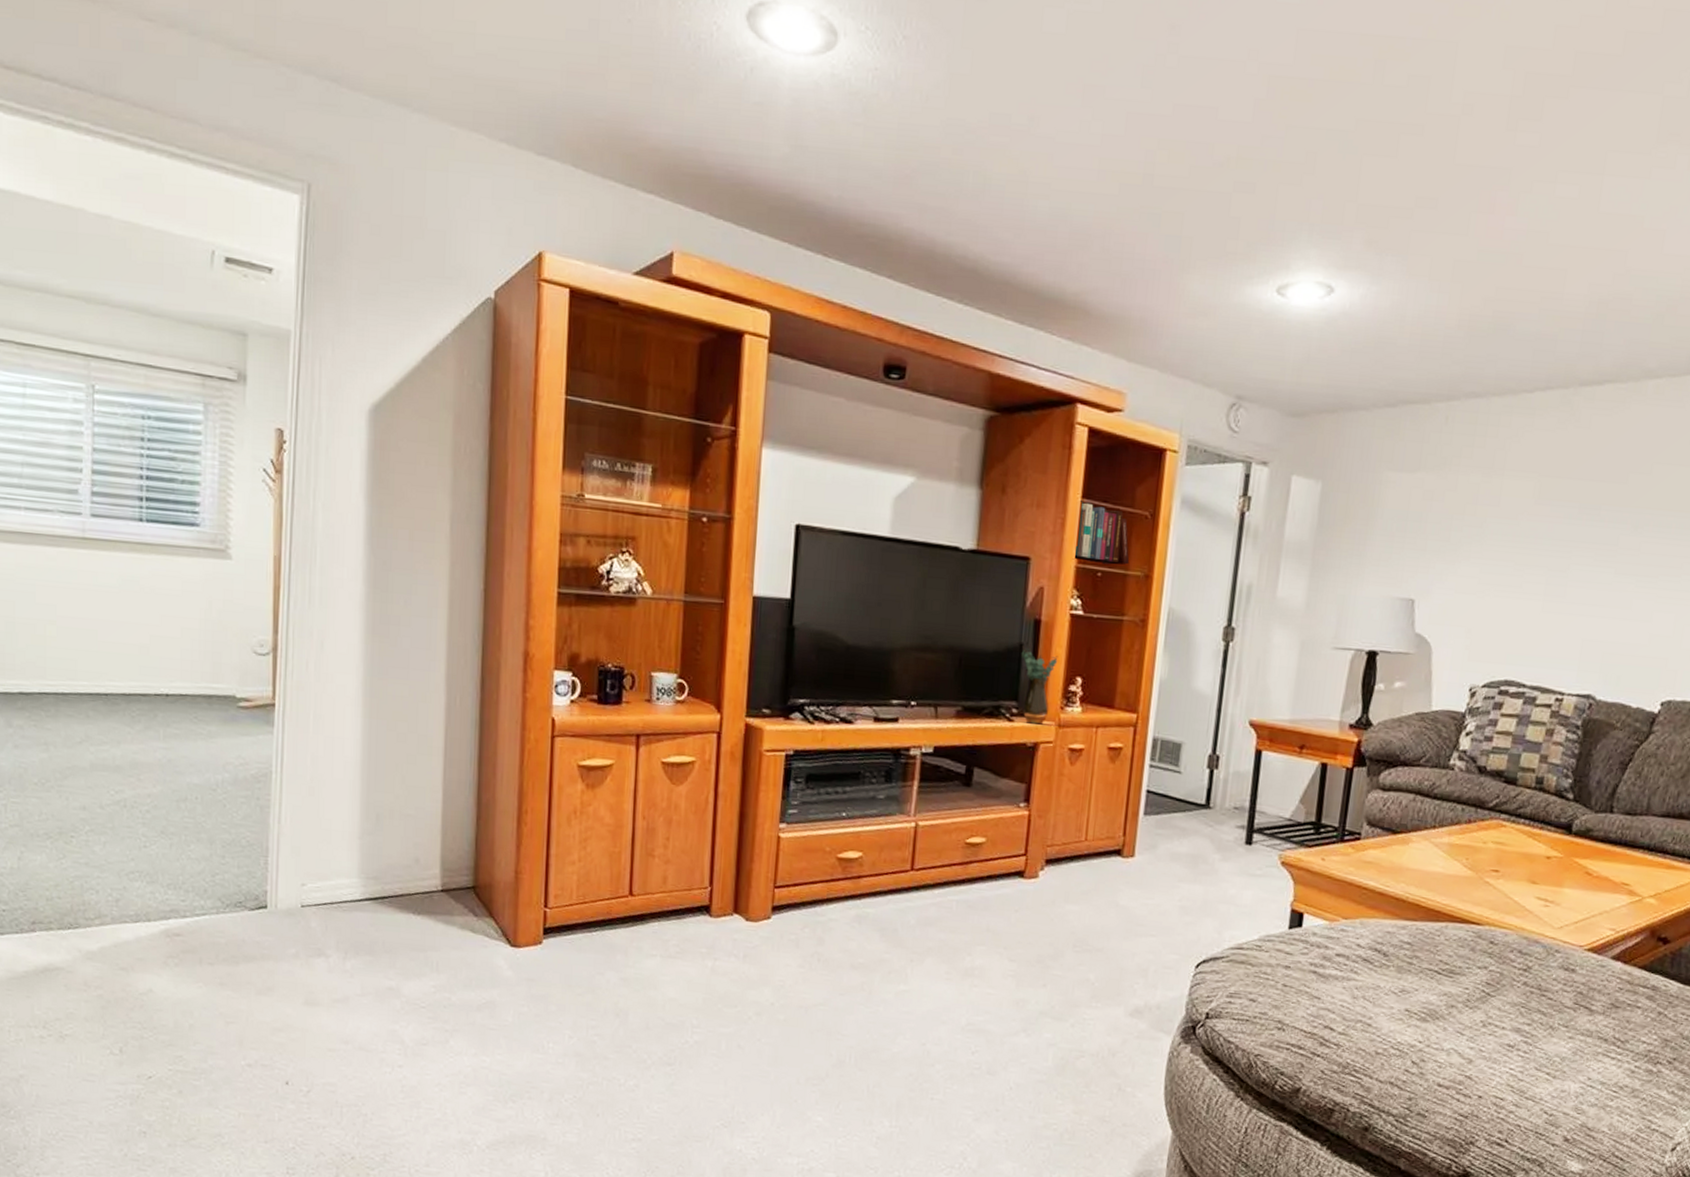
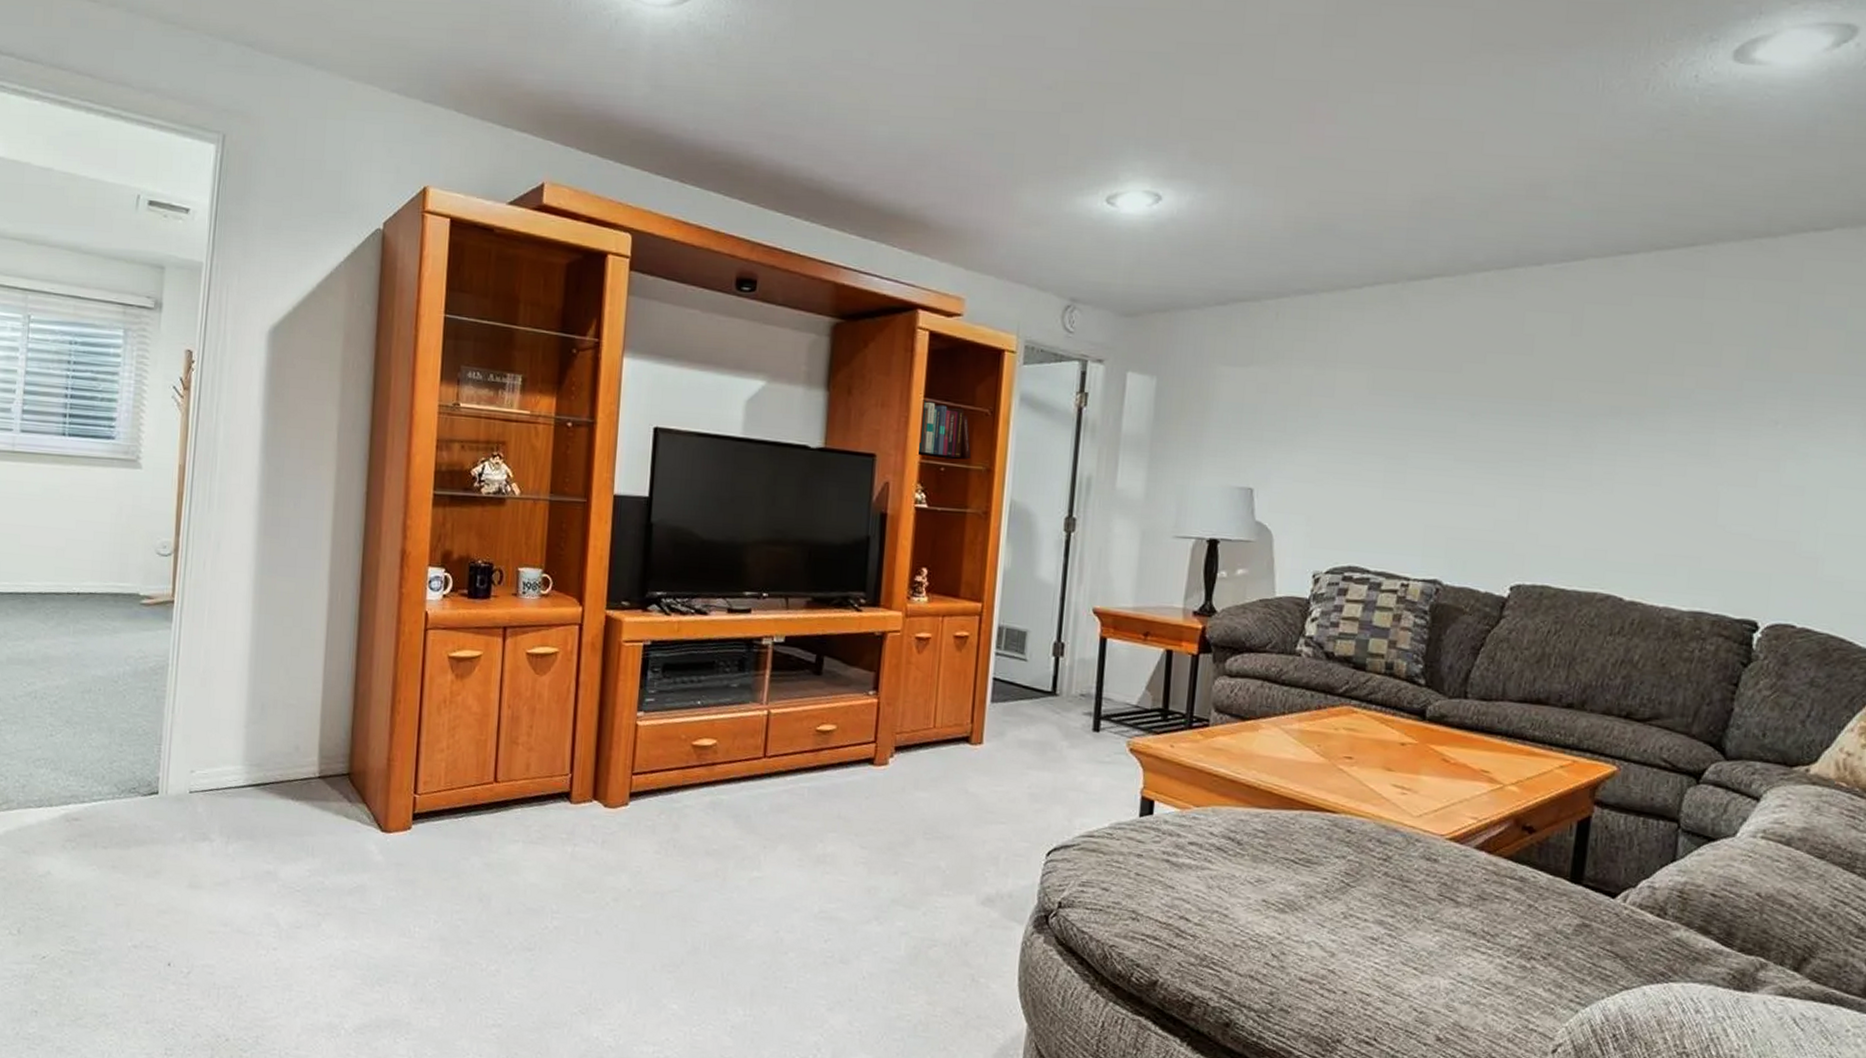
vase: present [1021,646,1059,725] -> none [868,538,904,614]

